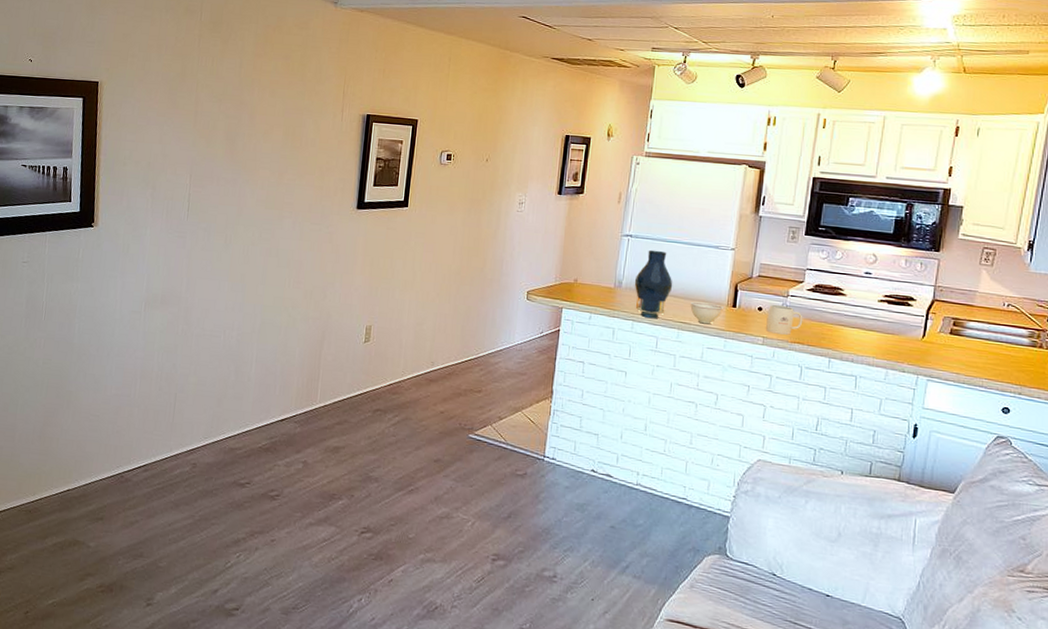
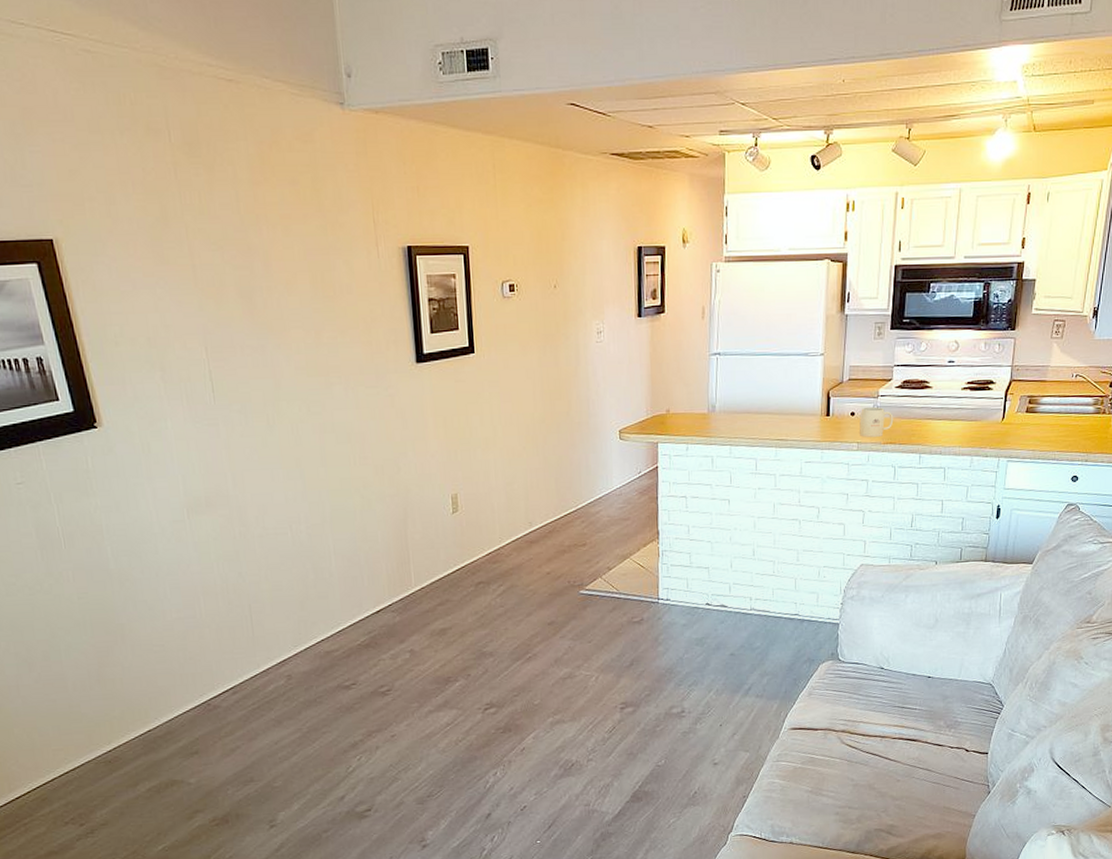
vase: present [634,249,673,318] -> none [727,366,767,440]
bowl: present [690,301,723,325] -> none [785,415,817,438]

